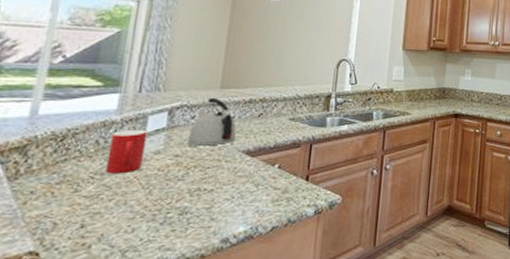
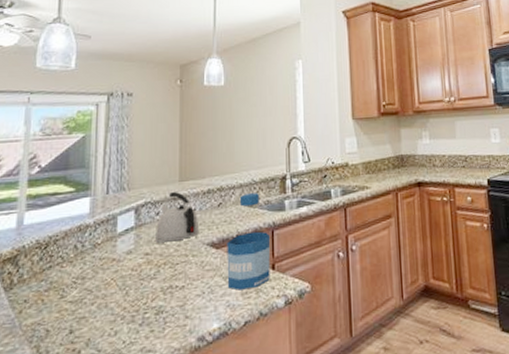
cup: present [105,129,148,174] -> none [85,230,119,278]
bottle: none [258,107,309,198] -> present [227,193,271,291]

